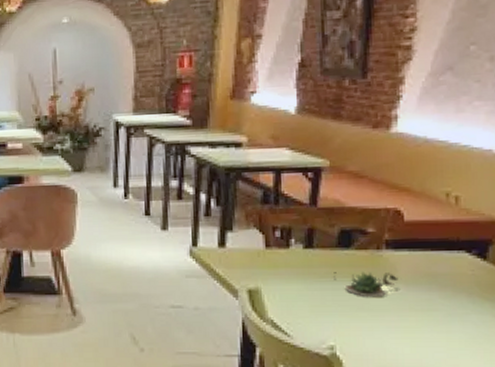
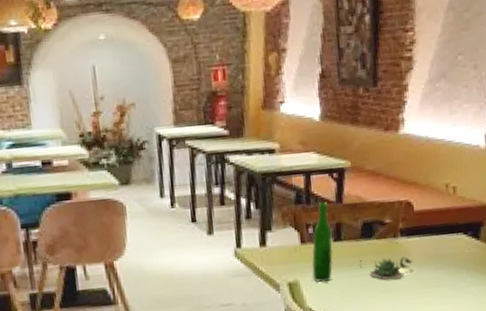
wine bottle: none [275,204,303,293] -> present [311,202,333,283]

